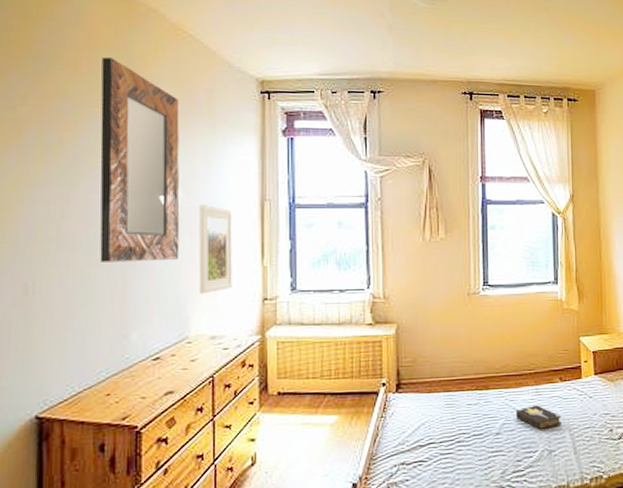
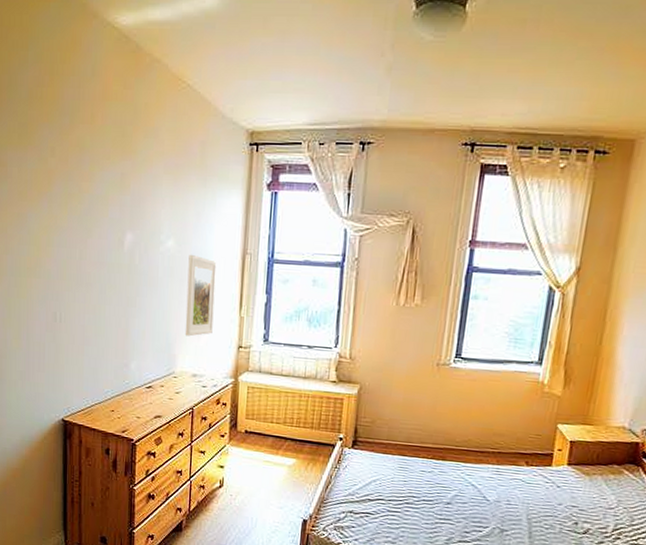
home mirror: present [100,57,180,262] -> none [108,110,176,304]
hardback book: present [515,404,561,430] -> none [470,483,521,509]

